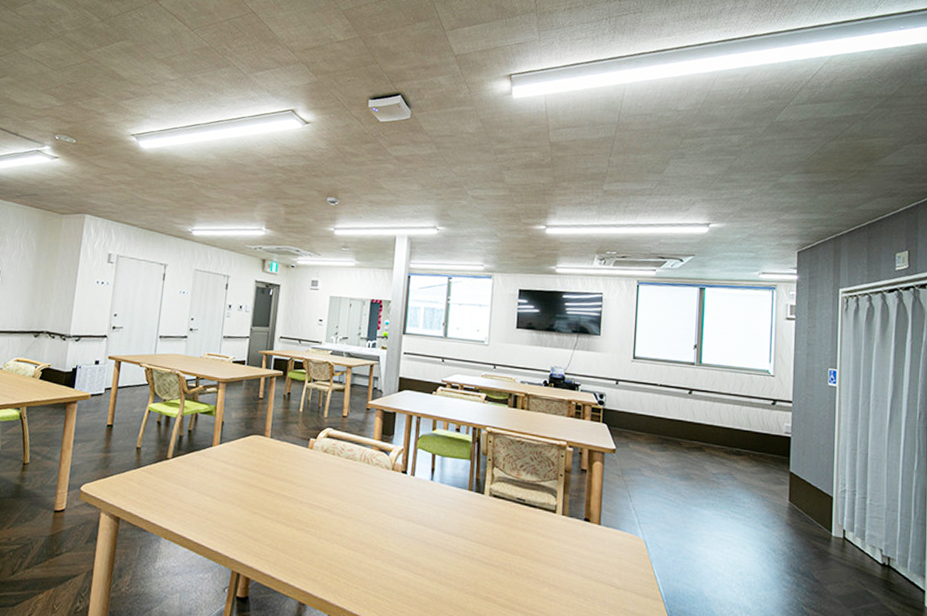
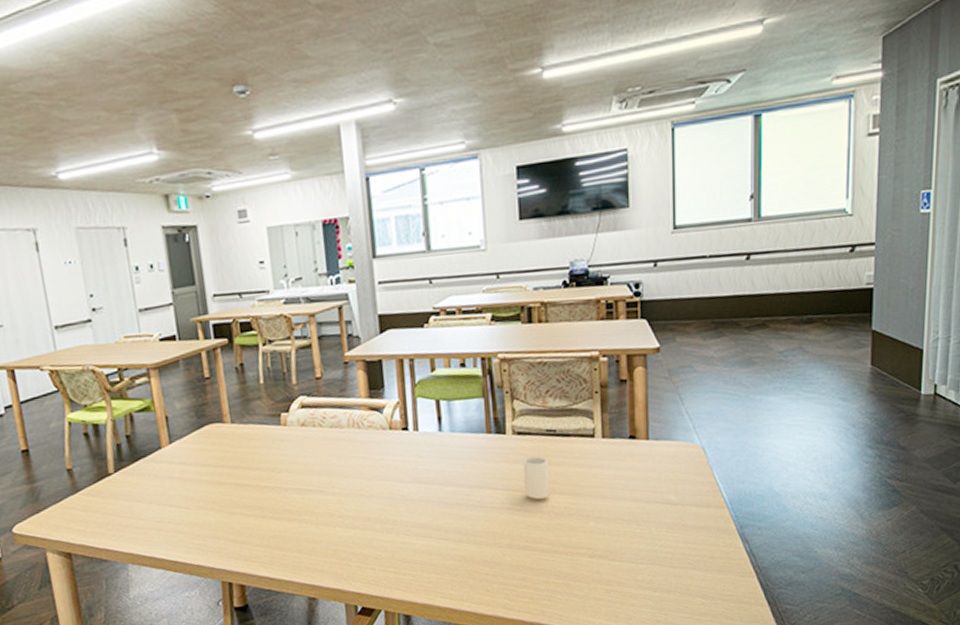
cup: none [493,518,516,558] -> present [523,456,550,499]

